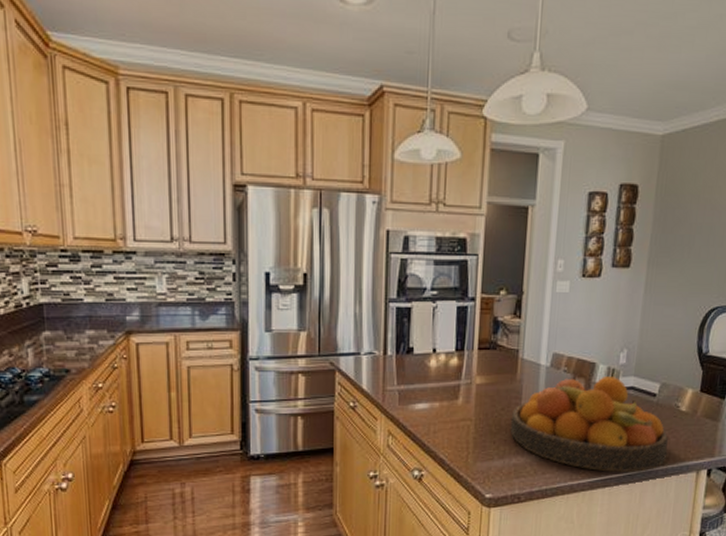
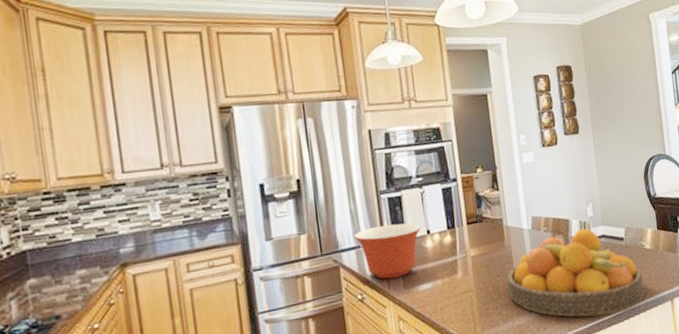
mixing bowl: none [354,335,427,392] -> present [353,223,421,279]

